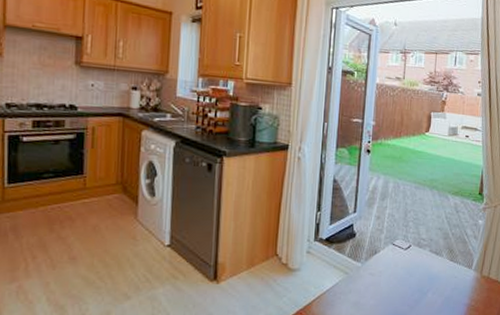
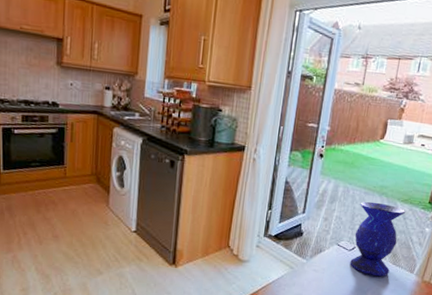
vase: none [407,196,458,274] -> present [350,201,406,276]

